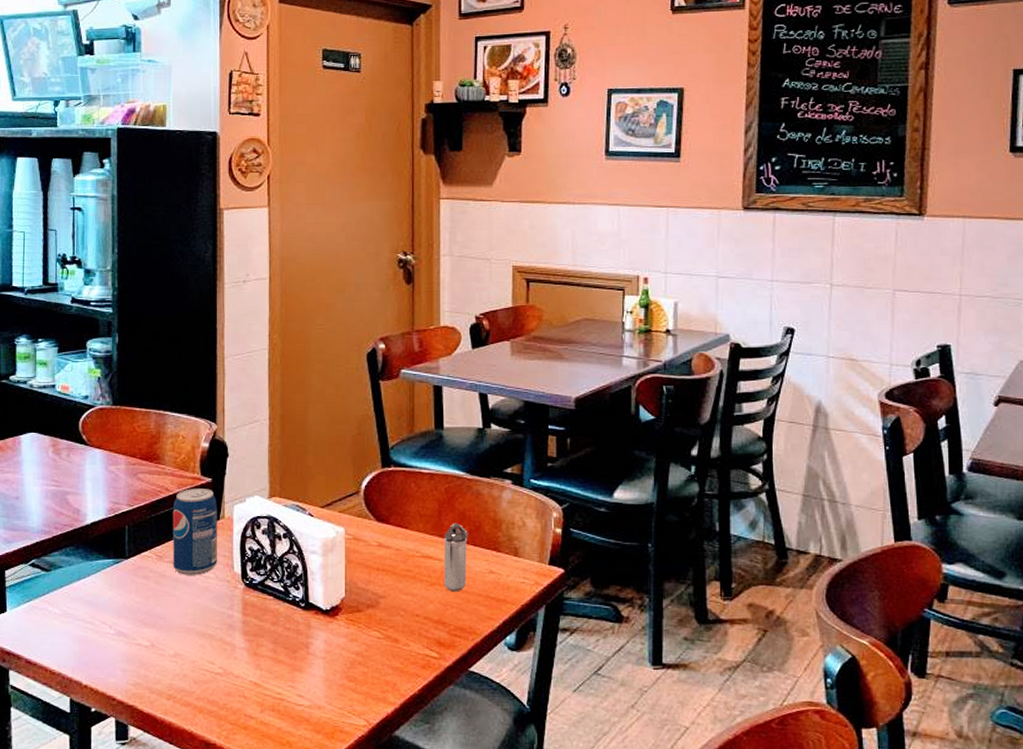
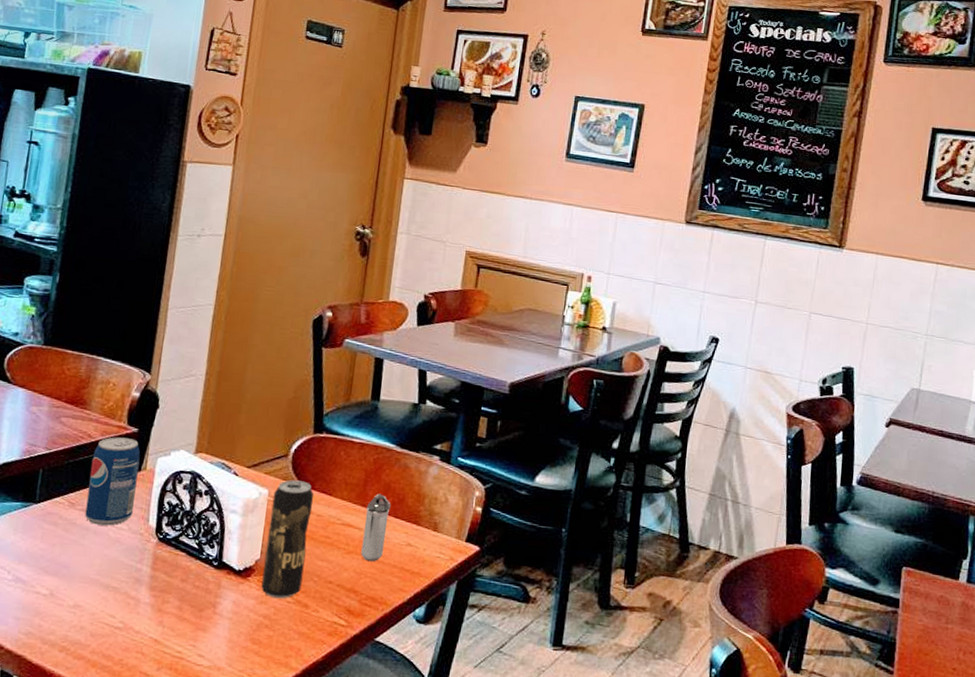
beverage can: none [350,516,390,635] -> present [261,480,314,599]

